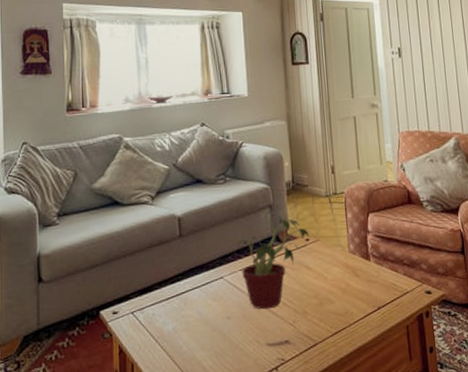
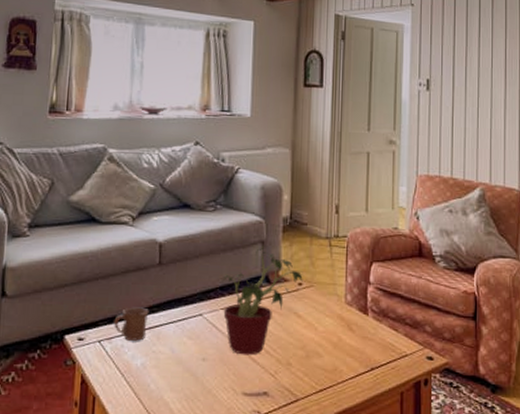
mug: none [144,277,175,309] -> present [114,307,149,341]

